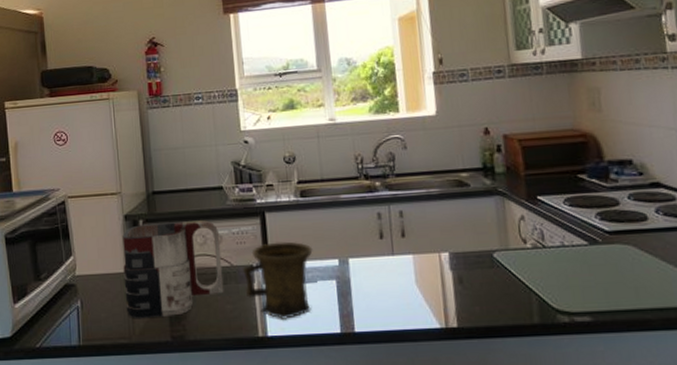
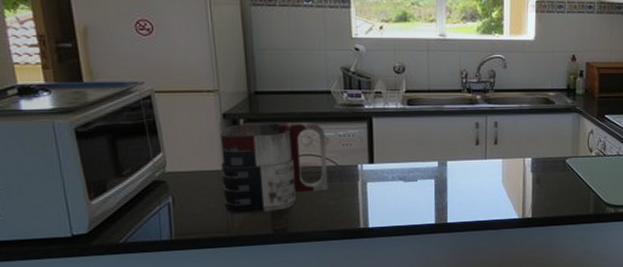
mug: present [242,241,313,319] -> none [347,144,416,213]

